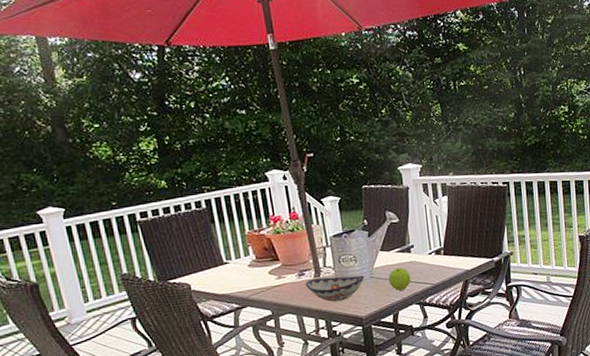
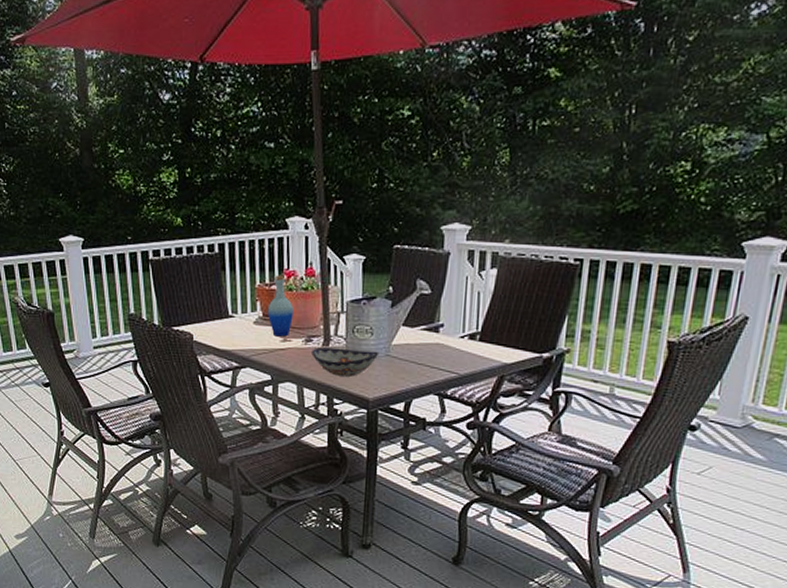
bottle: none [259,221,285,276] -> present [267,275,295,337]
apple: present [388,267,411,291] -> none [406,348,434,376]

